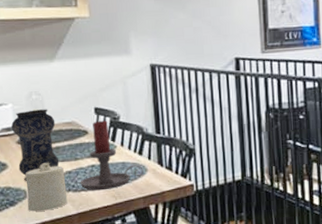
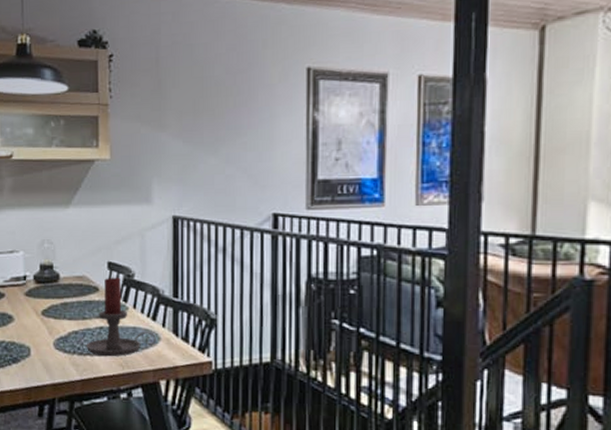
vase: present [11,109,59,181] -> none [21,259,66,337]
candle: present [25,162,68,212] -> none [30,318,72,373]

